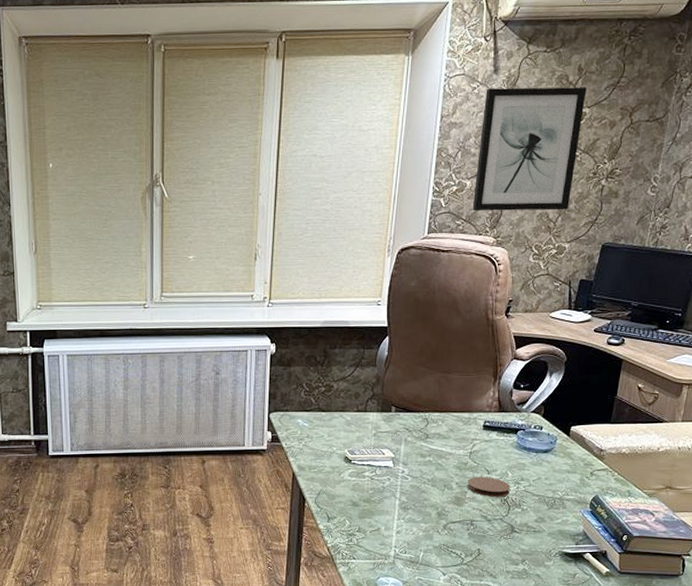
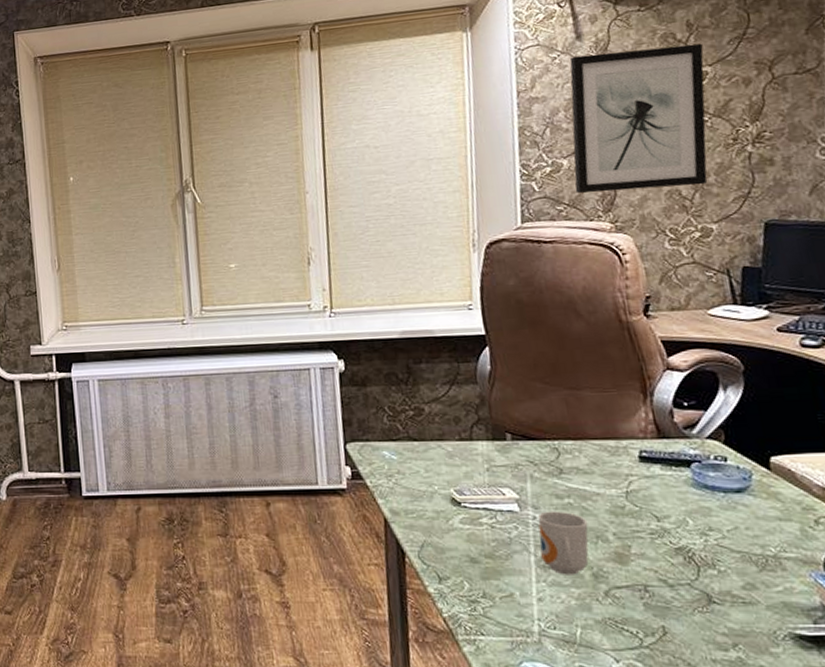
mug: none [404,466,440,514] -> present [538,511,589,575]
coaster: present [467,476,511,498] -> none [629,524,696,554]

